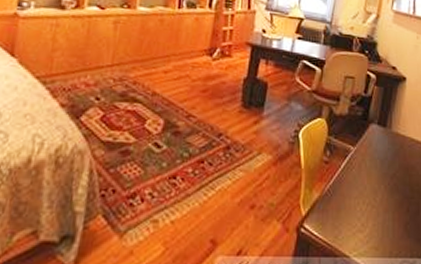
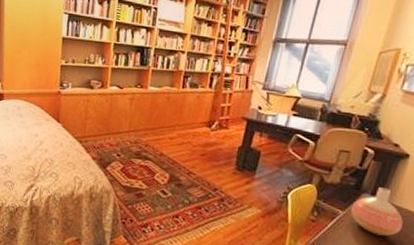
vase: none [361,115,409,171] -> present [351,187,403,236]

